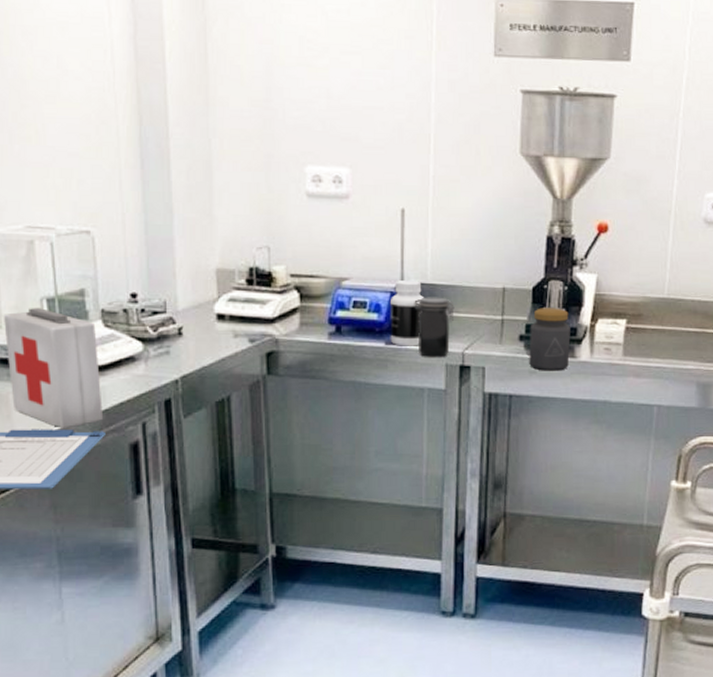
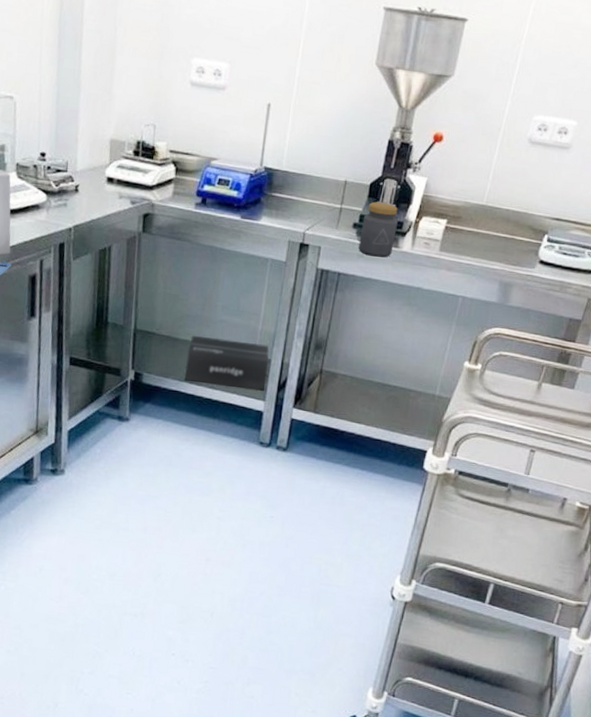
box: none [338,490,441,549] -> present [184,335,270,391]
medicine bottle: present [389,279,425,346] -> none [245,165,278,223]
jar: present [414,297,455,357] -> none [268,181,302,234]

